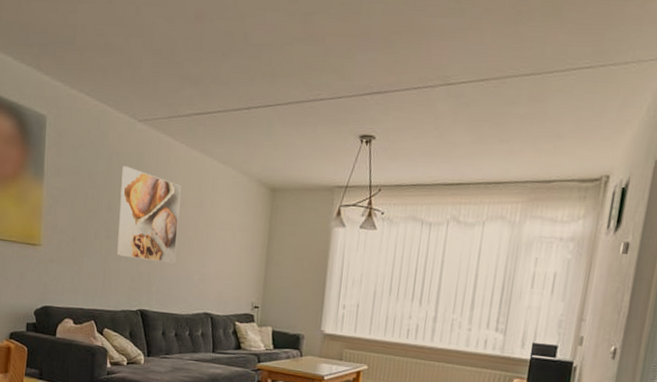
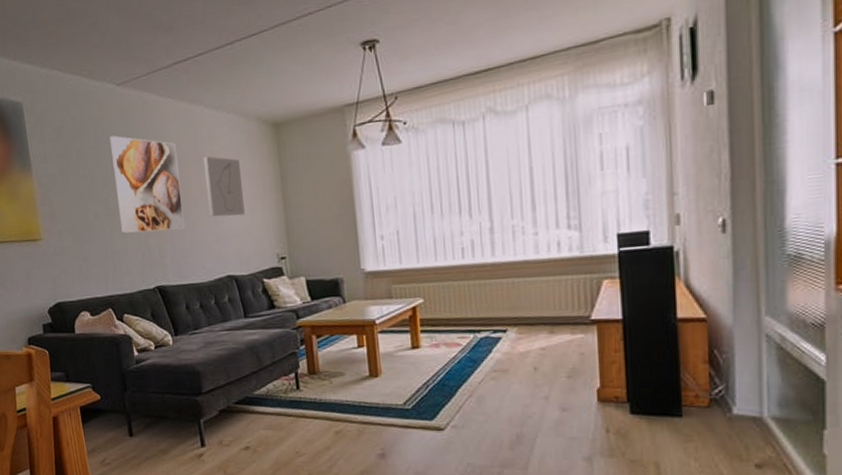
wall art: none [200,204,235,263] -> present [203,156,245,217]

